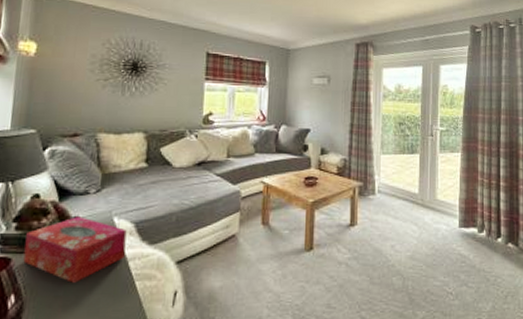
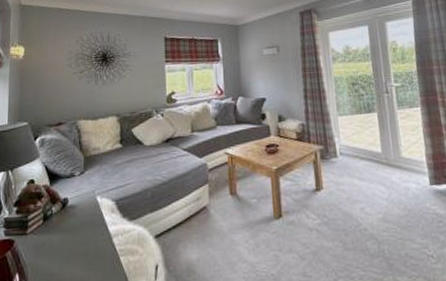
tissue box: present [23,217,127,283] -> none [24,198,109,261]

